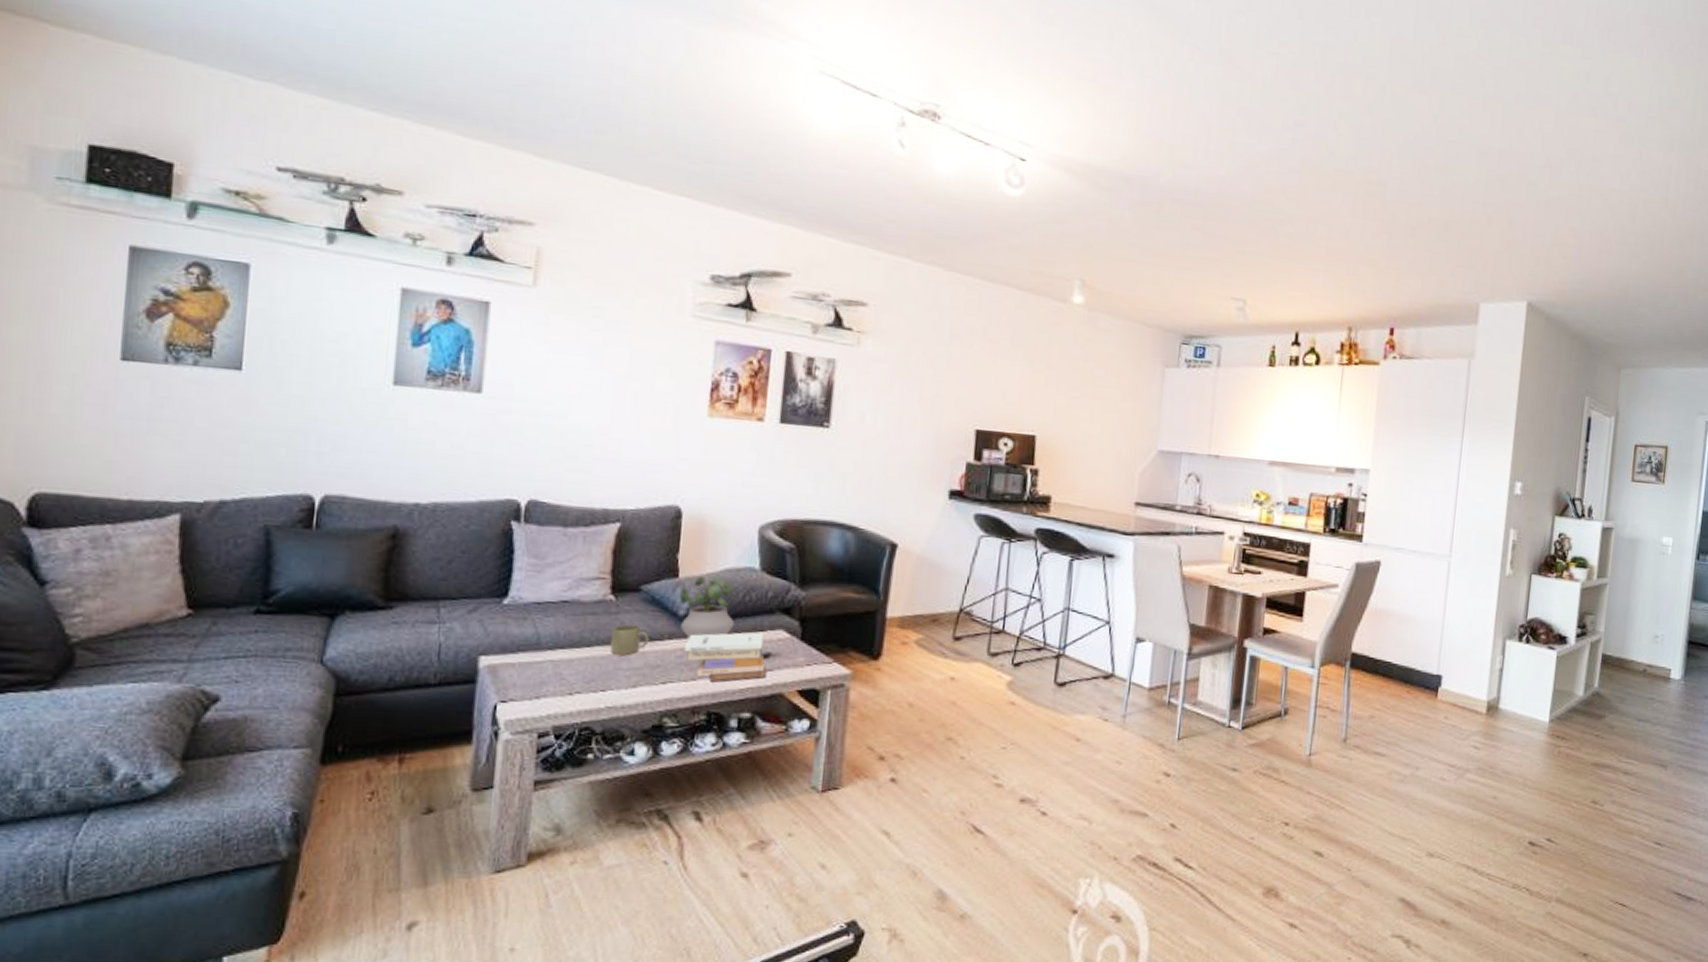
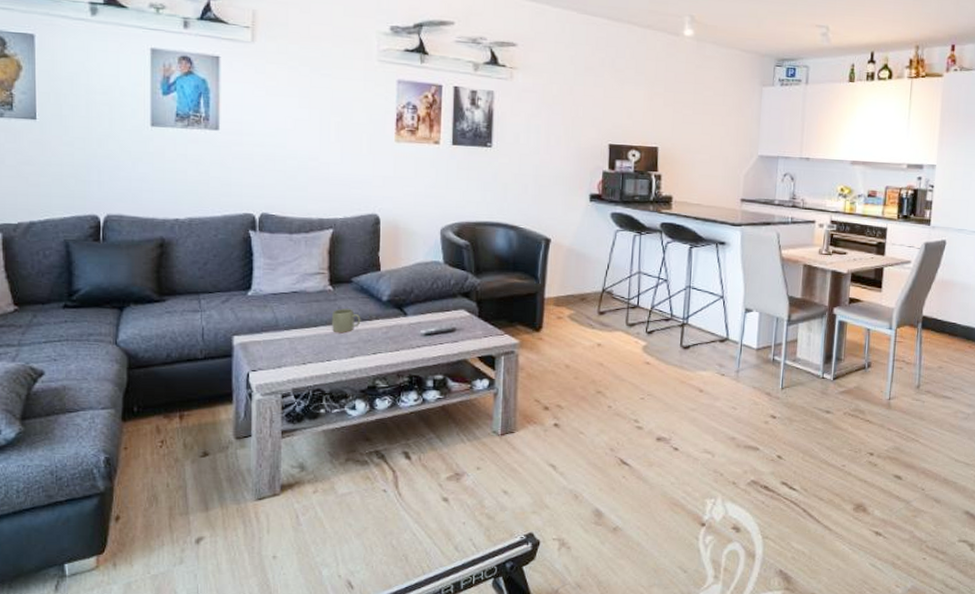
potted plant: present [678,576,739,640] -> none [382,269,428,319]
books: present [684,632,767,682] -> none [388,312,454,352]

